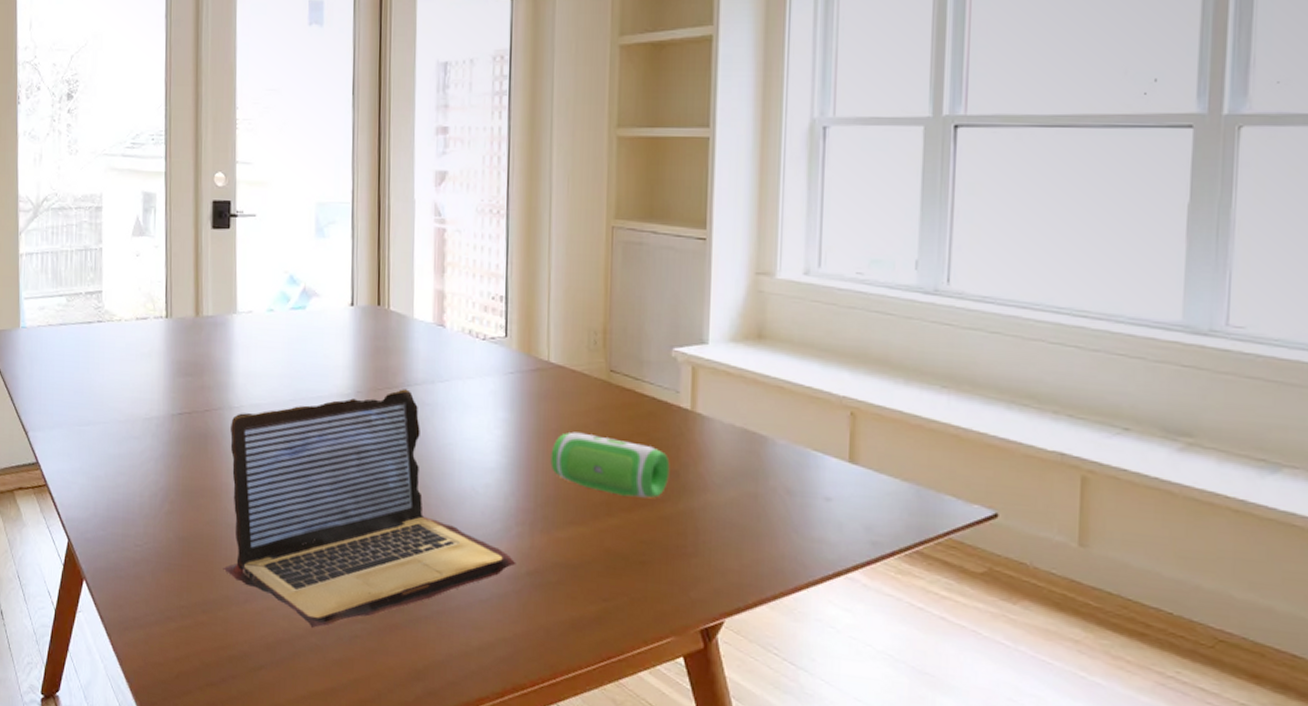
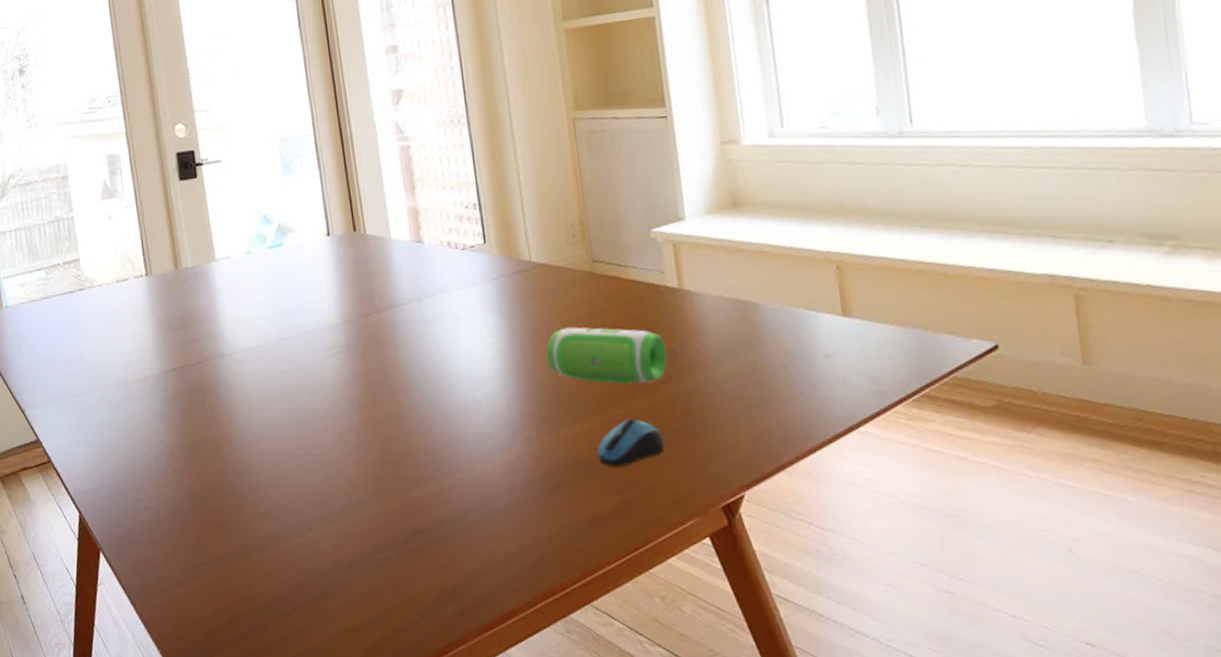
laptop: present [223,389,516,628] -> none [225,310,529,564]
computer mouse: none [585,530,654,577] -> present [596,418,665,468]

